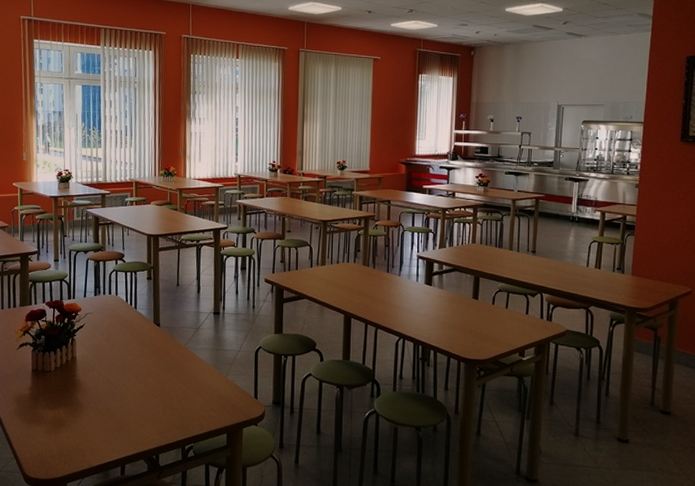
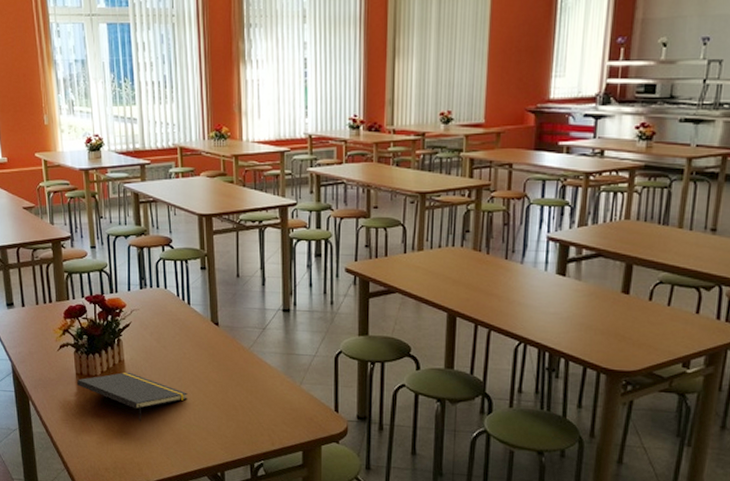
notepad: none [32,367,130,412] -> present [77,372,187,422]

